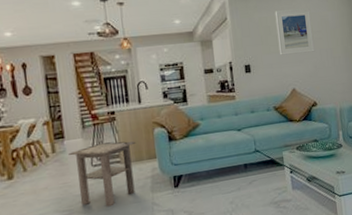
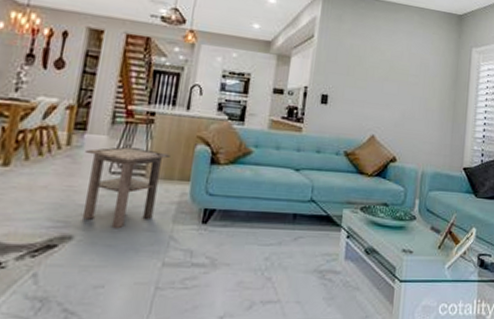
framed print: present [275,8,315,55] -> none [365,41,411,98]

